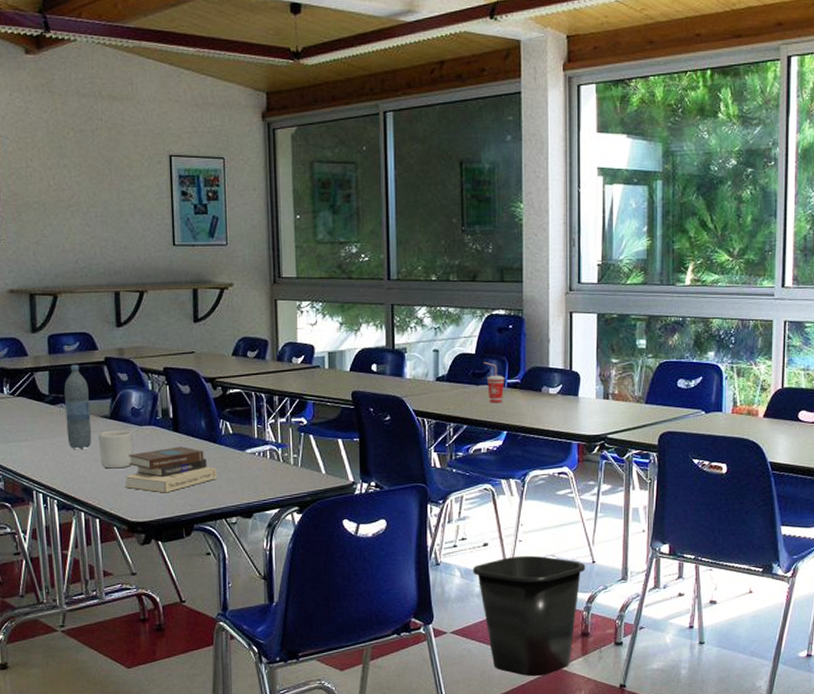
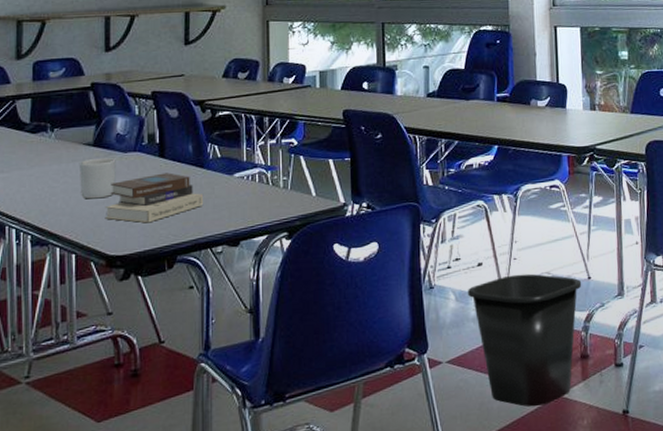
water bottle: present [63,364,92,449] -> none [46,90,73,179]
beverage cup: present [483,362,505,404] -> none [473,77,495,118]

